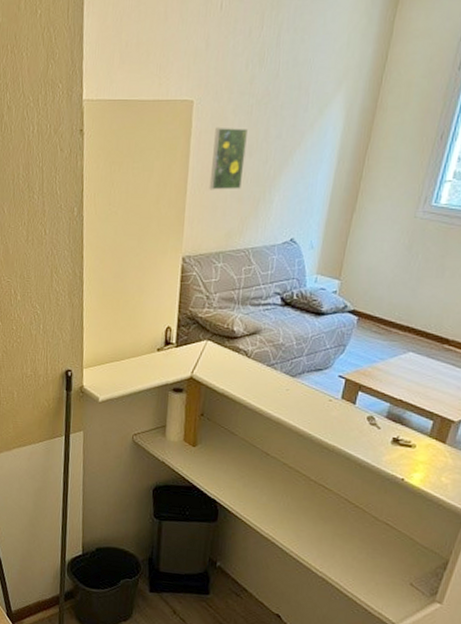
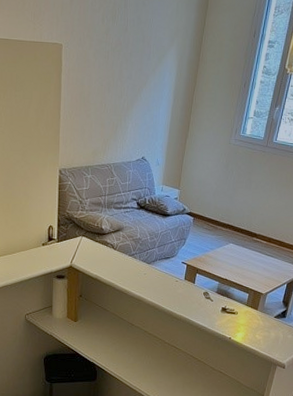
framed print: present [209,127,249,190] -> none [78,66,107,118]

